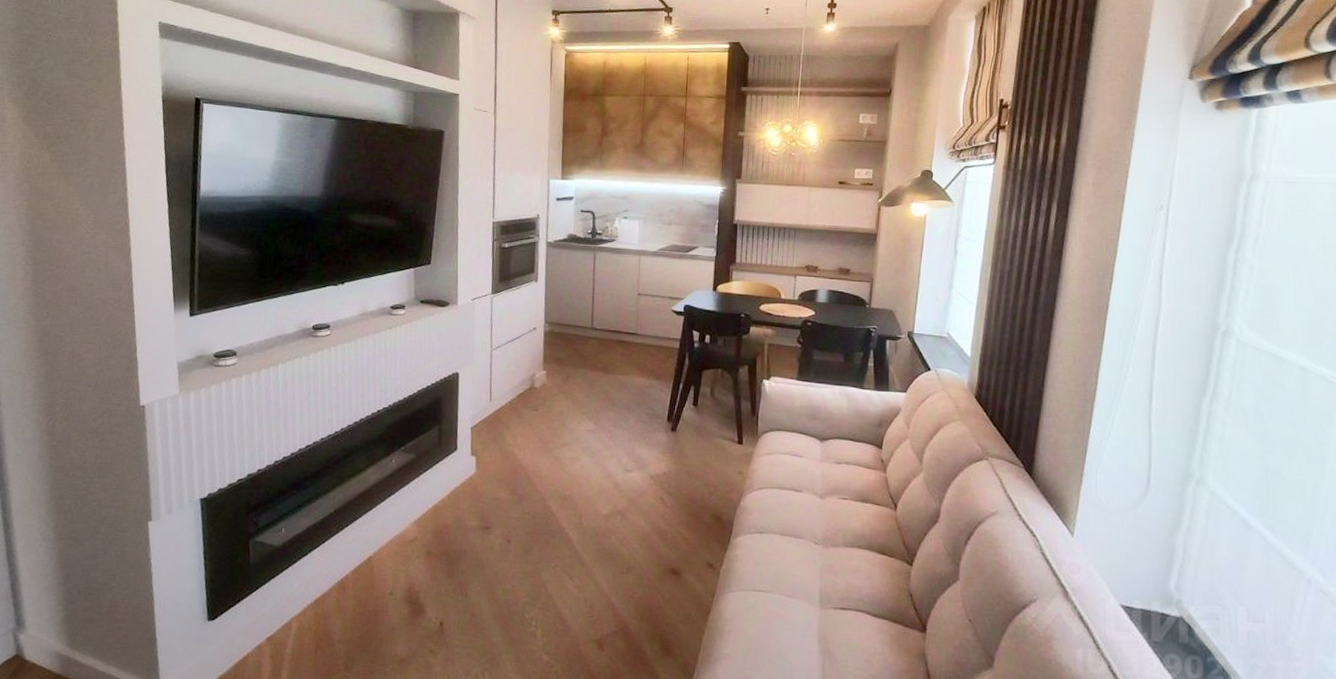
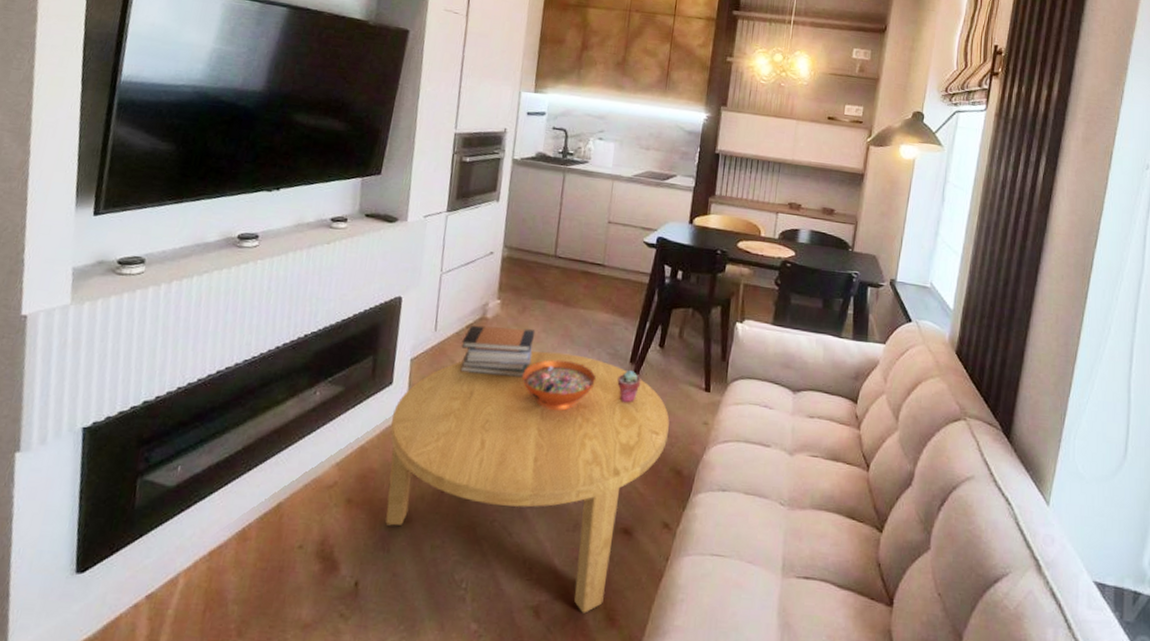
coffee table: none [459,414,707,645] -> present [385,351,670,614]
book stack: none [514,394,580,439] -> present [459,325,536,378]
decorative bowl: none [571,422,637,467] -> present [522,360,596,410]
potted succulent: none [657,427,679,458] -> present [617,369,641,403]

